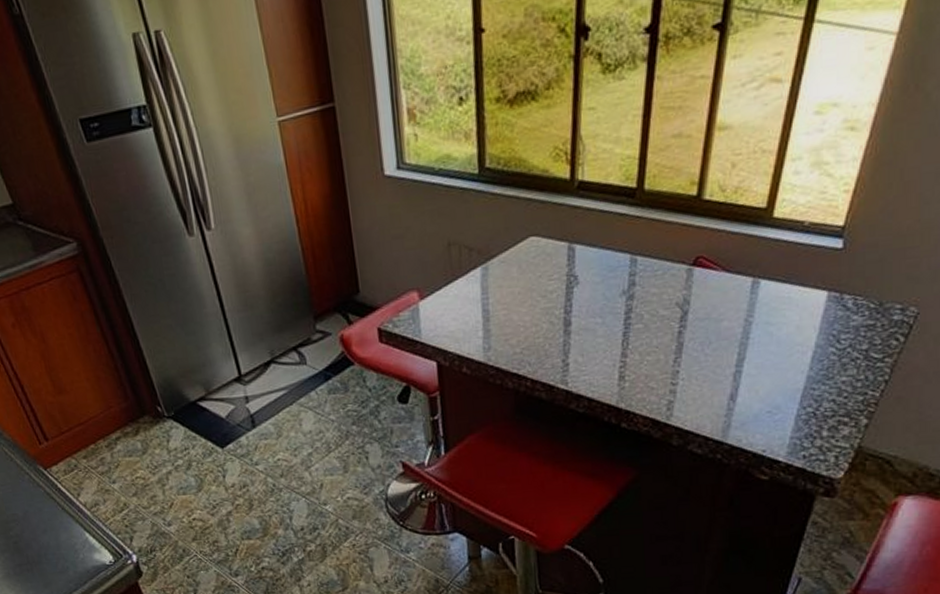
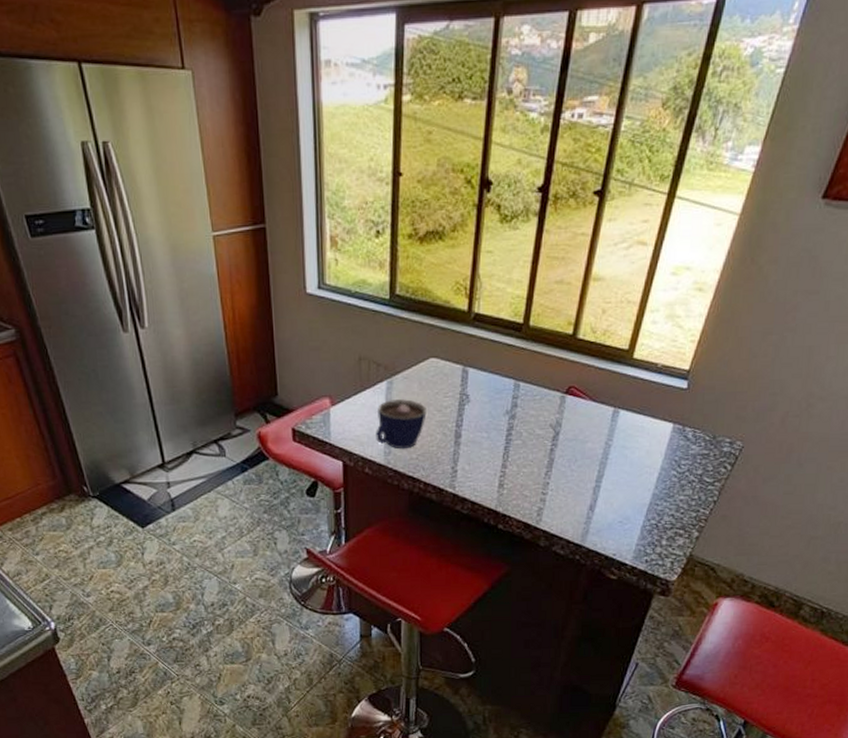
cup: none [471,286,529,344] -> present [376,399,427,450]

